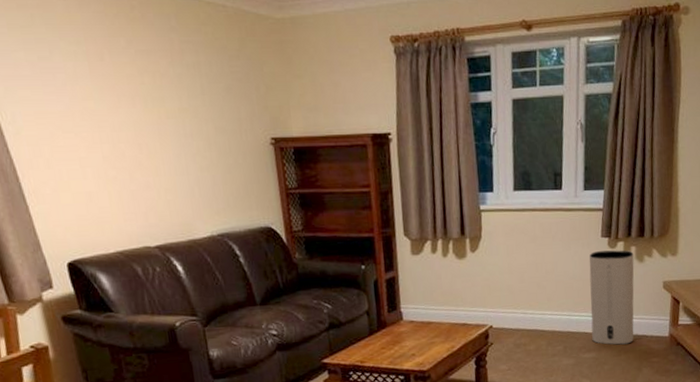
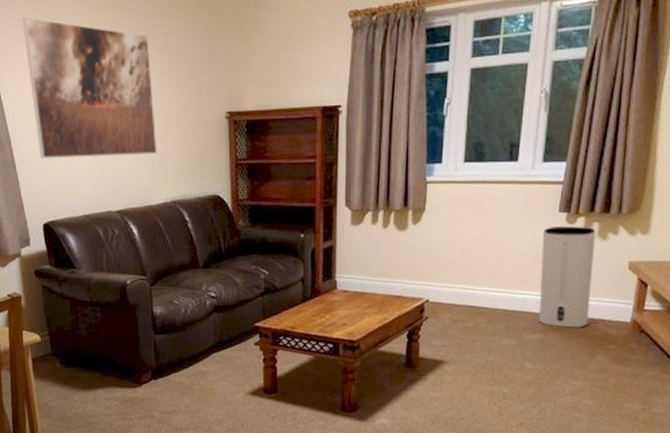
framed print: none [14,24,196,188] -> present [21,17,157,159]

